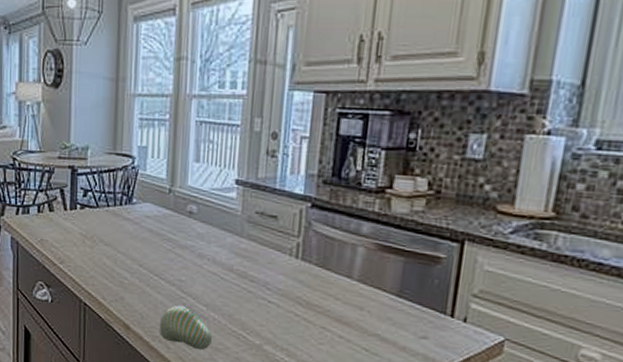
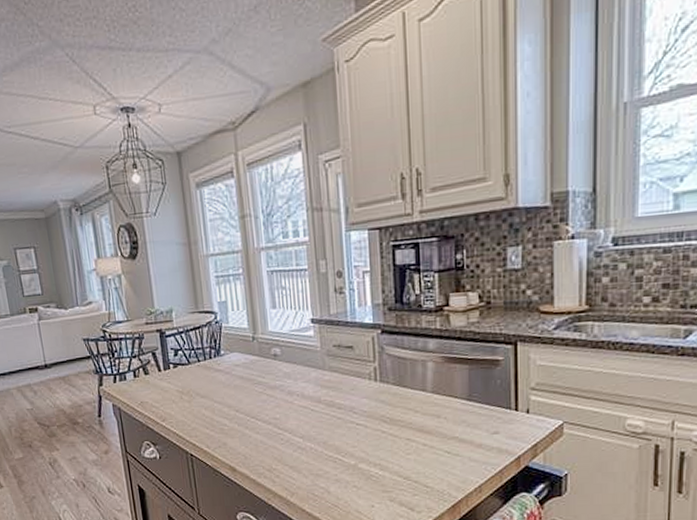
decorative egg: present [160,305,213,350] -> none [263,441,313,479]

